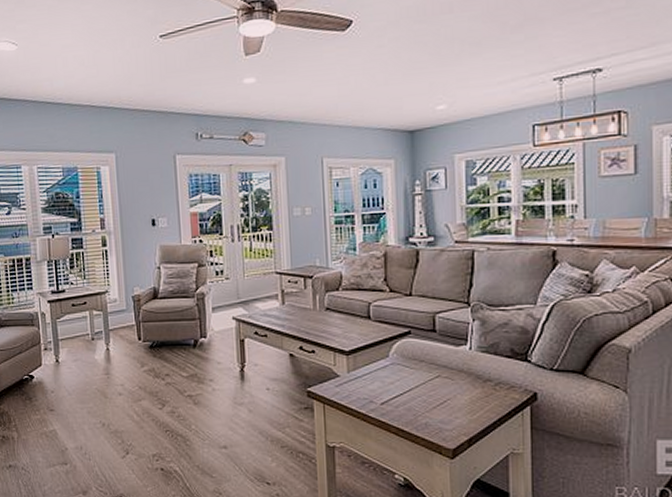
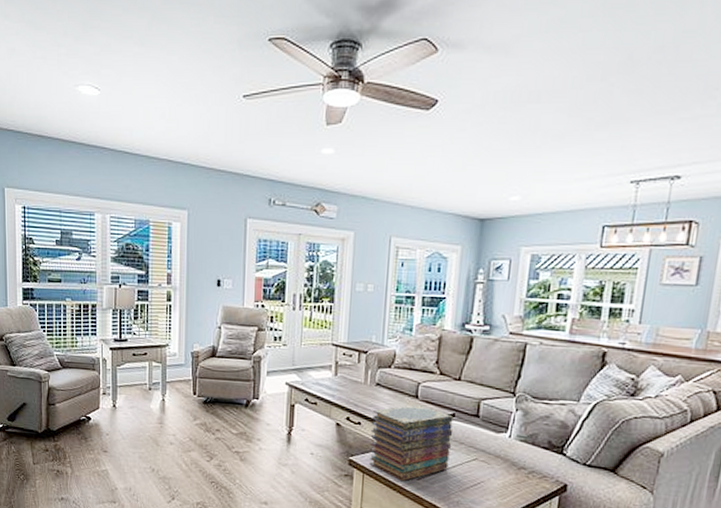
book stack: none [325,325,412,409] -> present [369,404,454,482]

